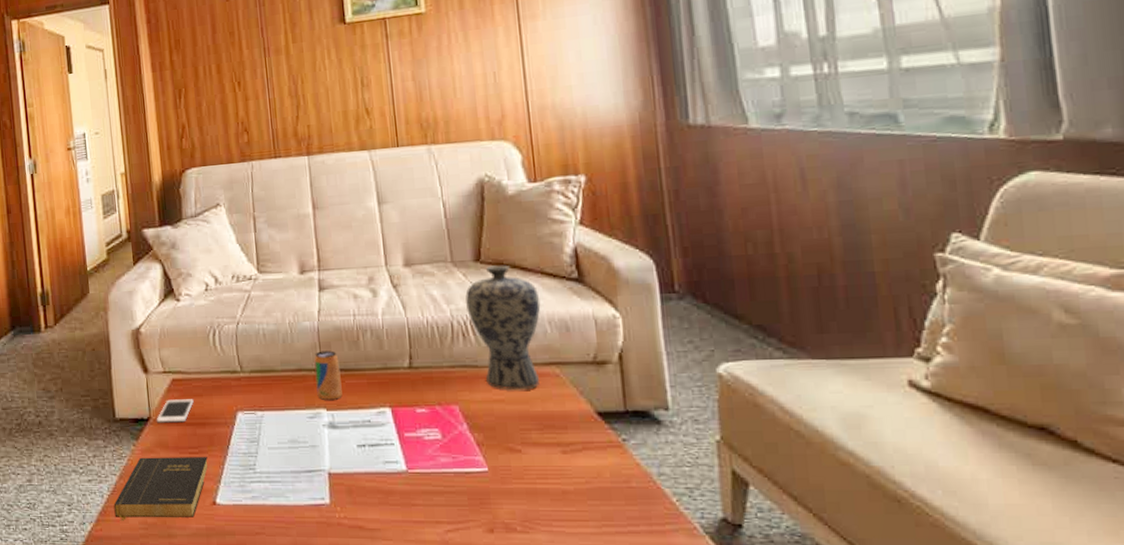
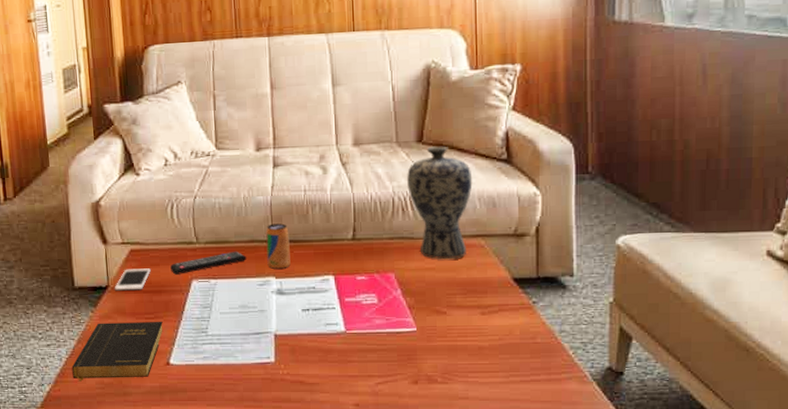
remote control: none [214,380,294,406] -> present [170,251,246,275]

